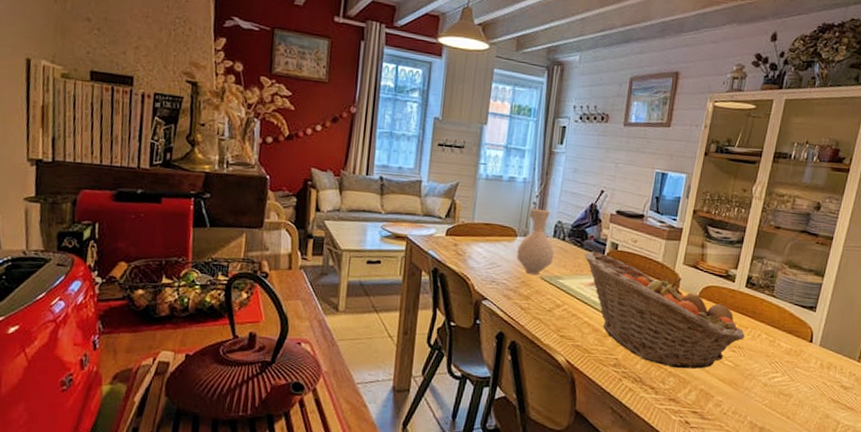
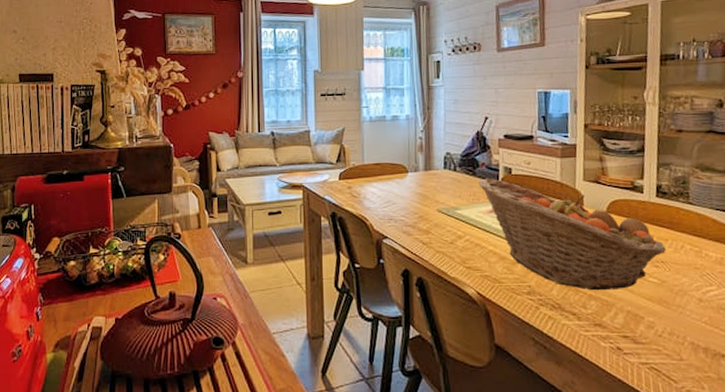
vase: present [517,208,554,276] -> none [410,143,448,209]

